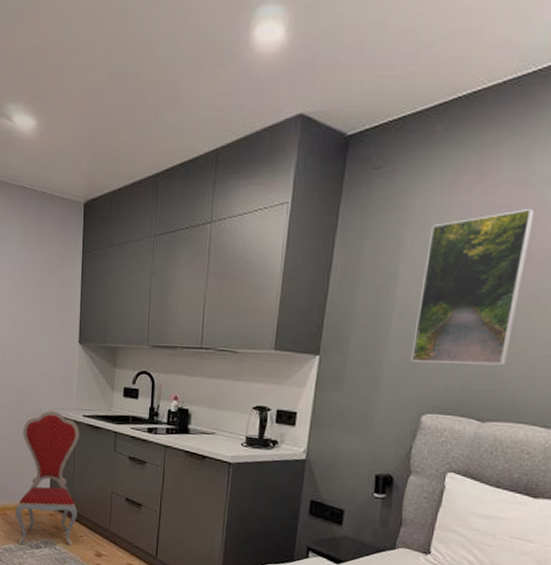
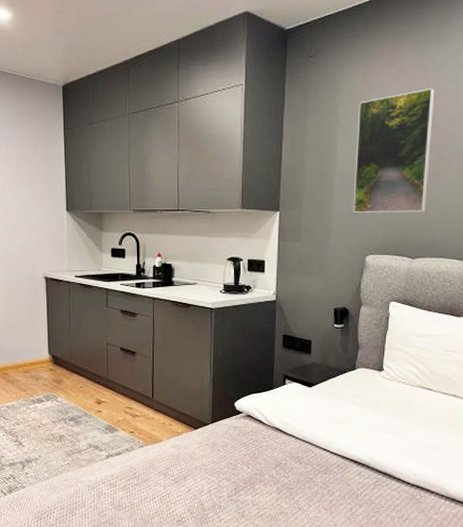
dining chair: present [15,410,80,546] -> none [16,274,76,401]

